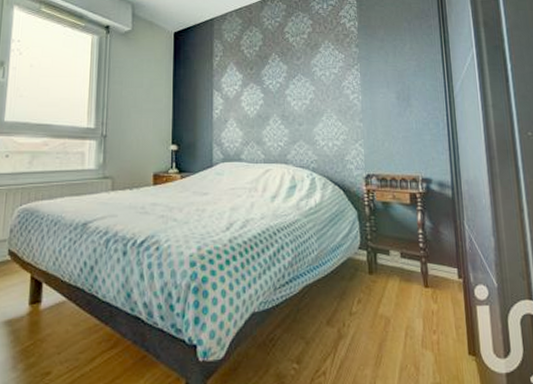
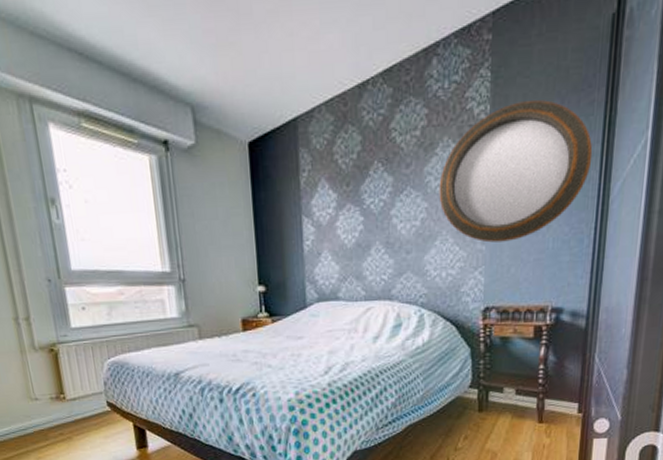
home mirror: none [323,22,437,121] -> present [439,100,593,243]

